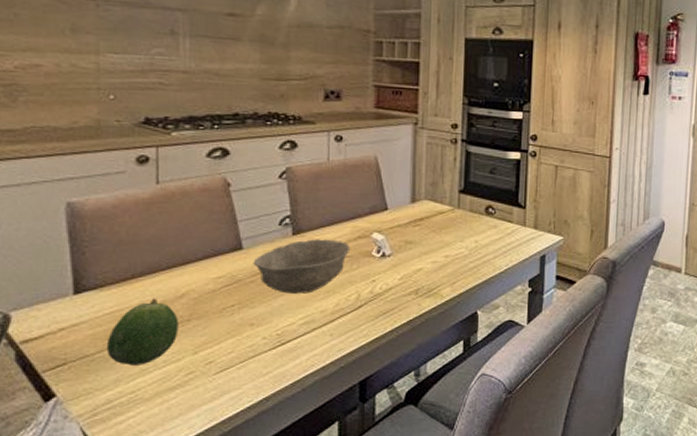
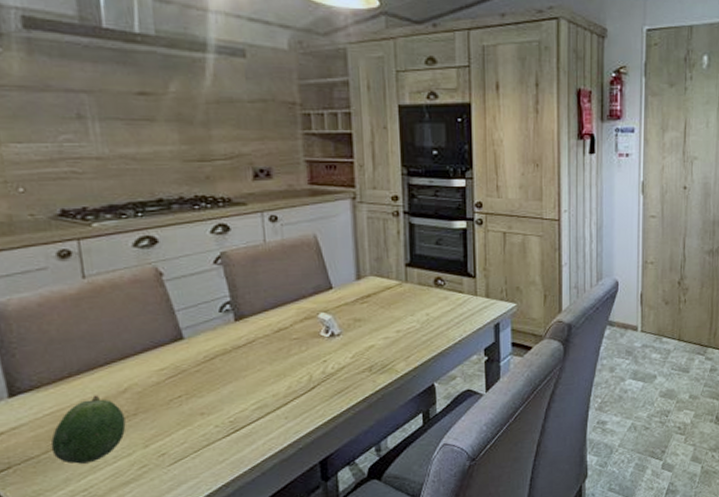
bowl: present [253,239,351,294] -> none [196,322,298,381]

